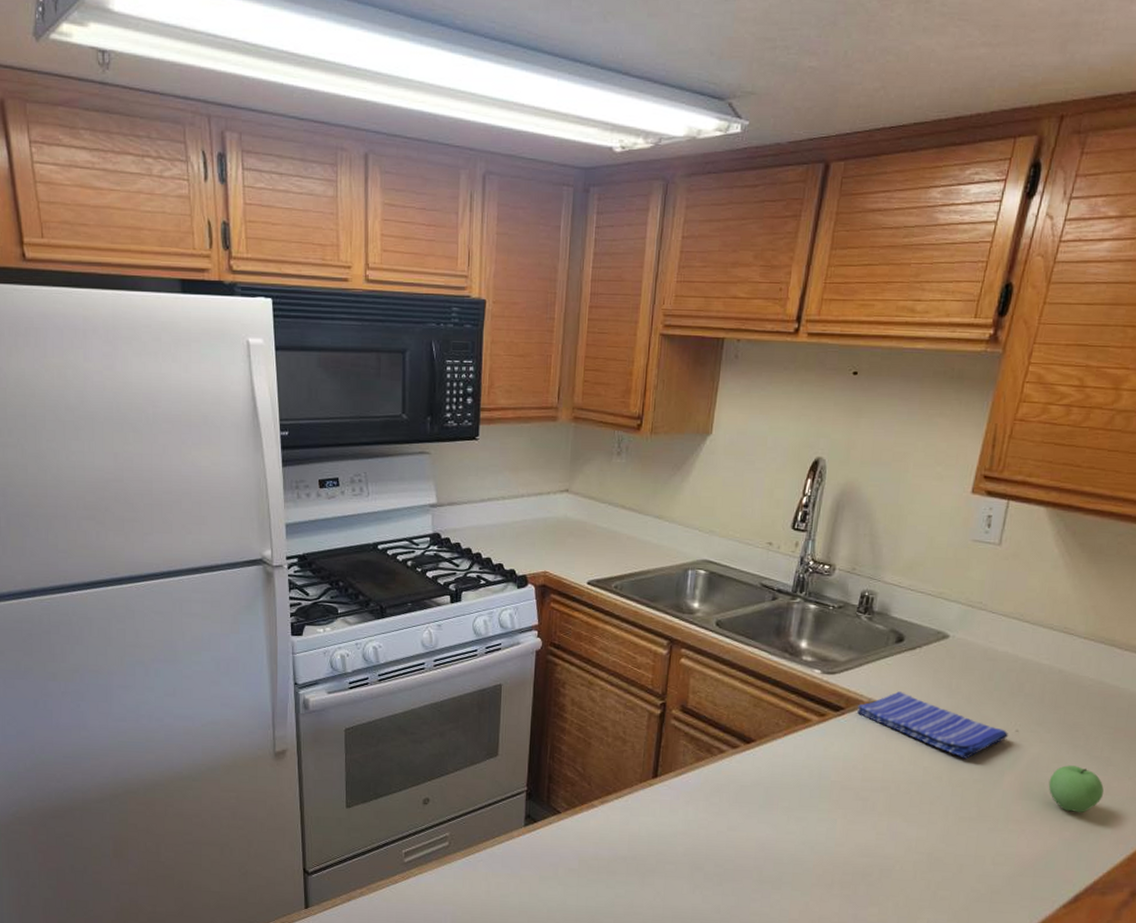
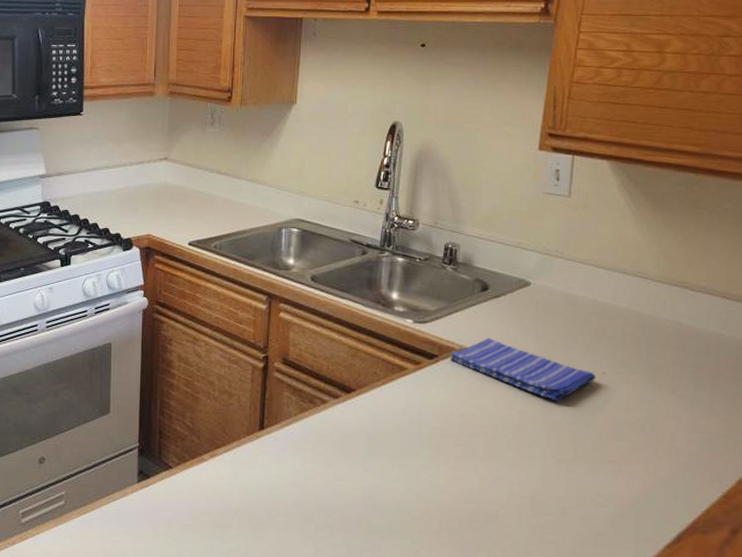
apple: present [1048,765,1104,813] -> none [639,405,693,452]

